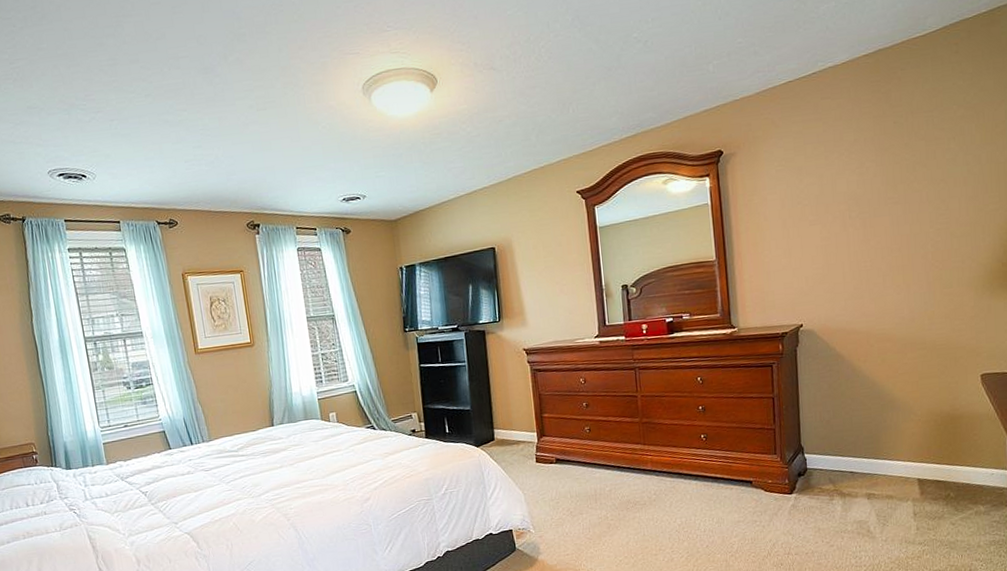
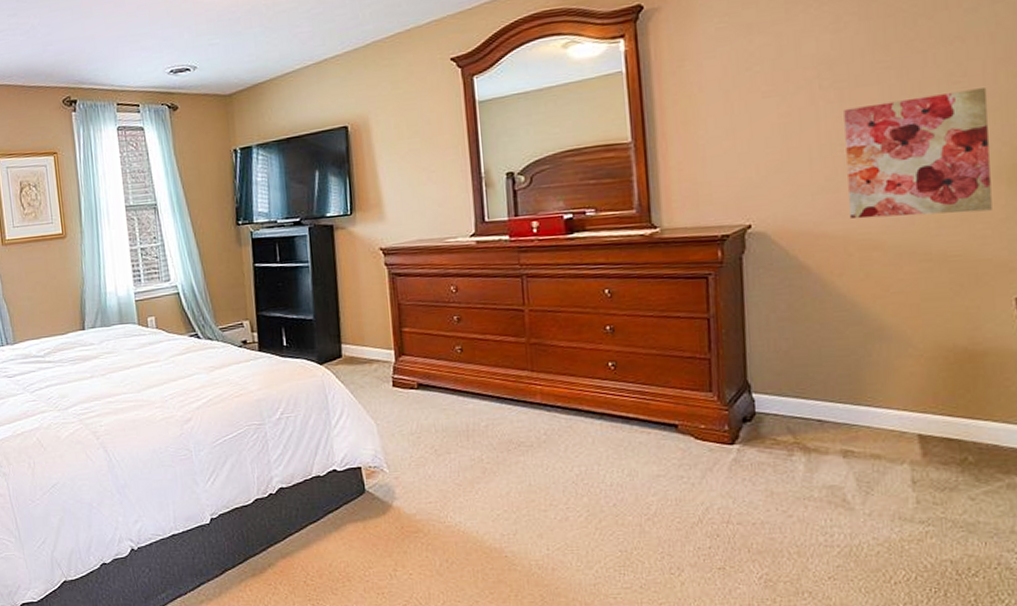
wall art: none [866,219,965,318] -> present [844,88,992,219]

